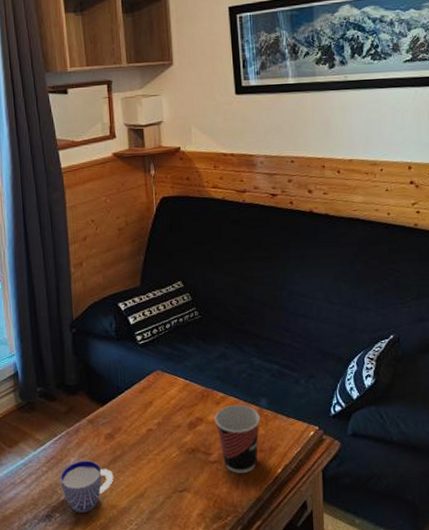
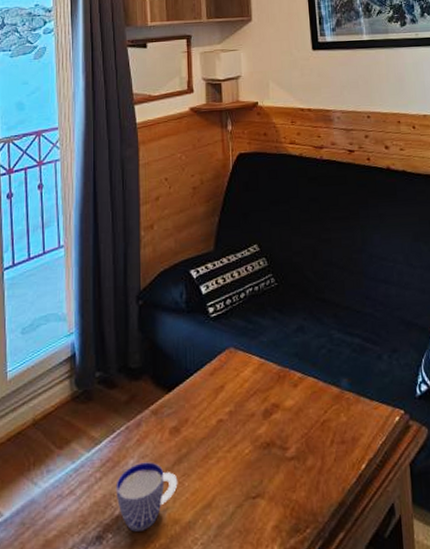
cup: present [214,404,260,473] -> none [292,386,341,472]

